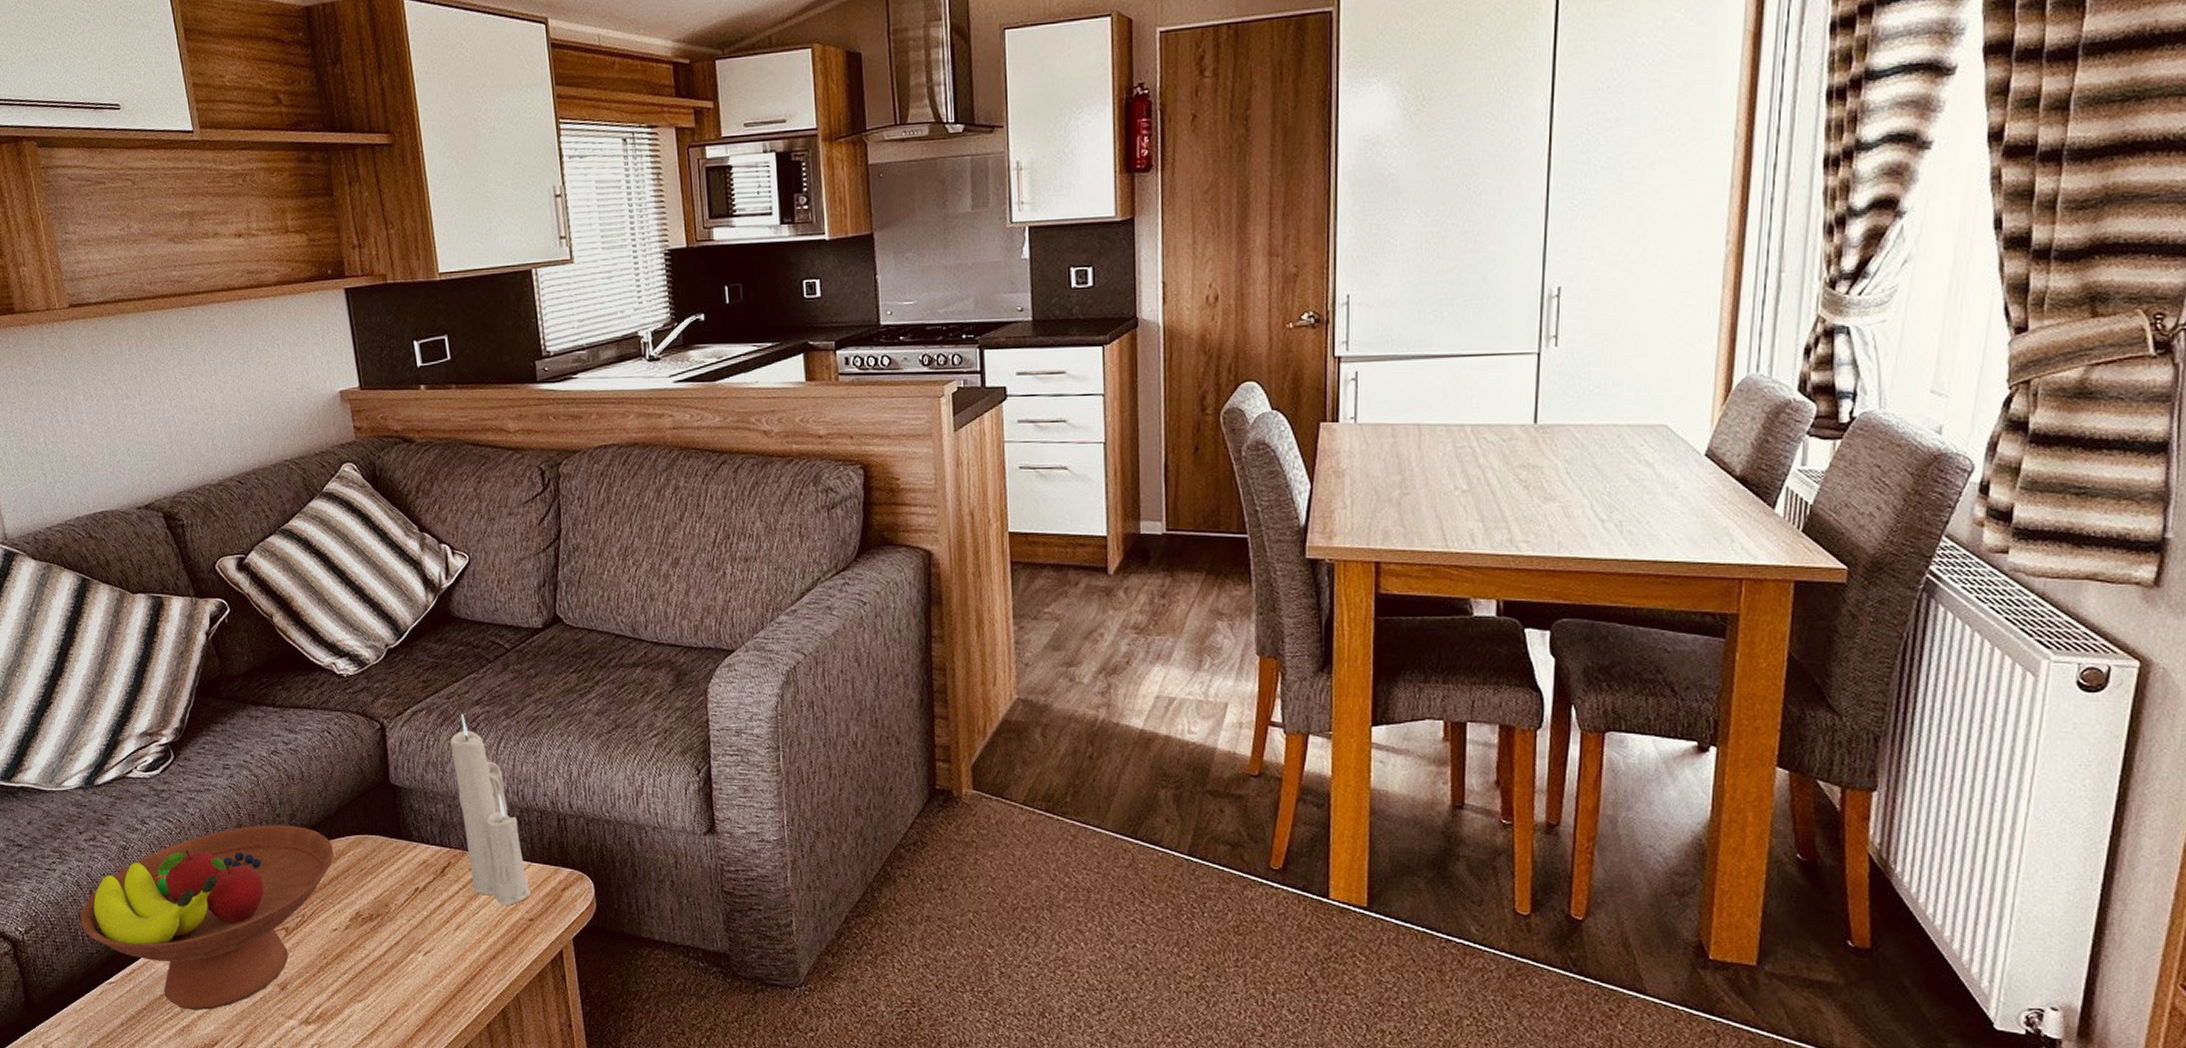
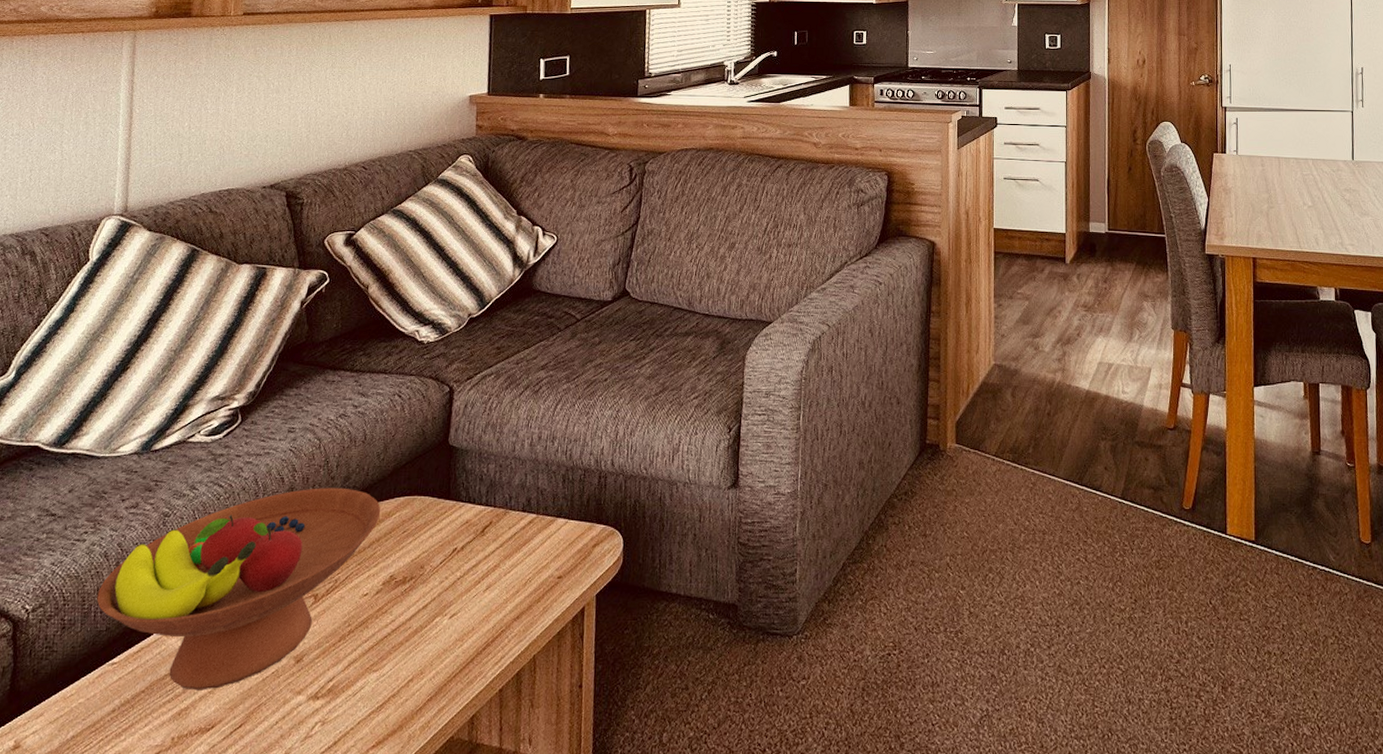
candle: present [450,713,531,905] -> none [508,377,563,563]

